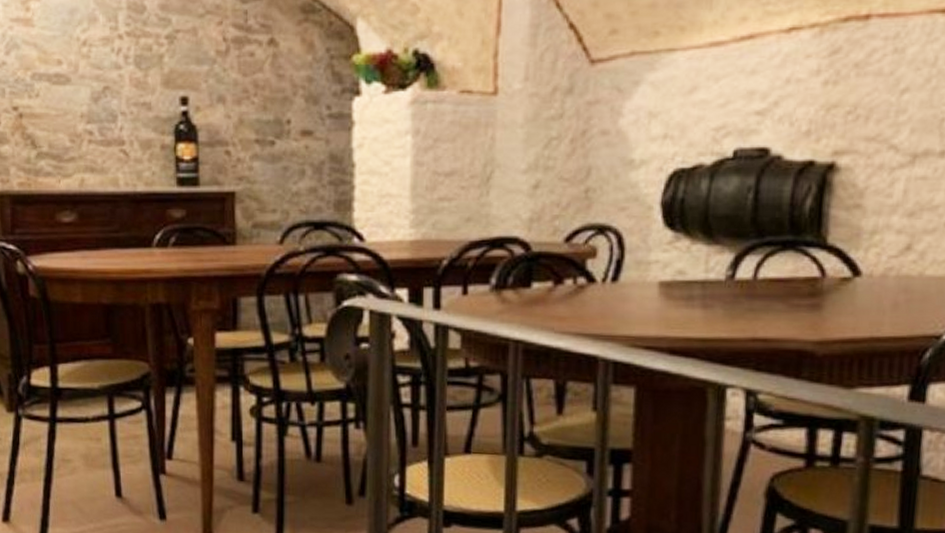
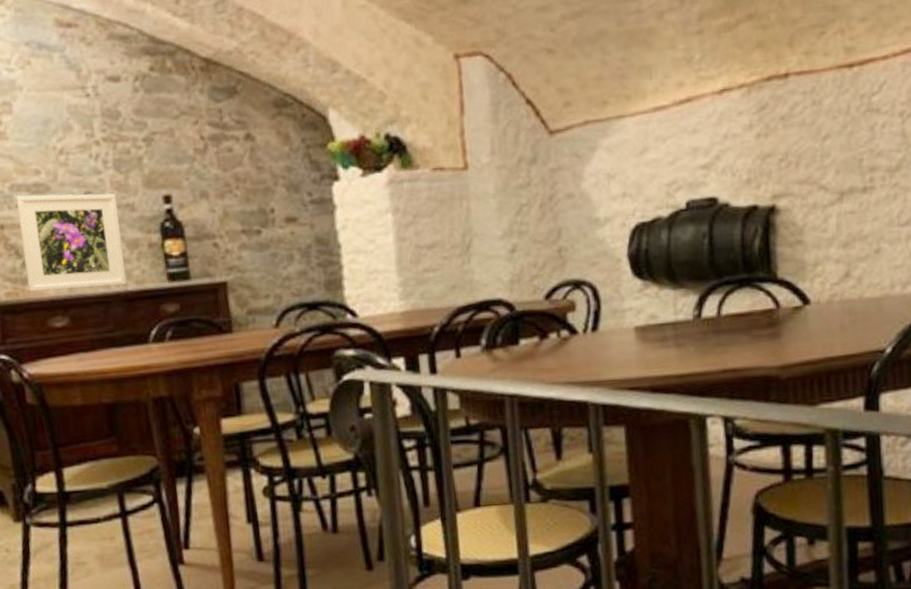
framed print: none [37,85,137,185] -> present [16,193,127,292]

